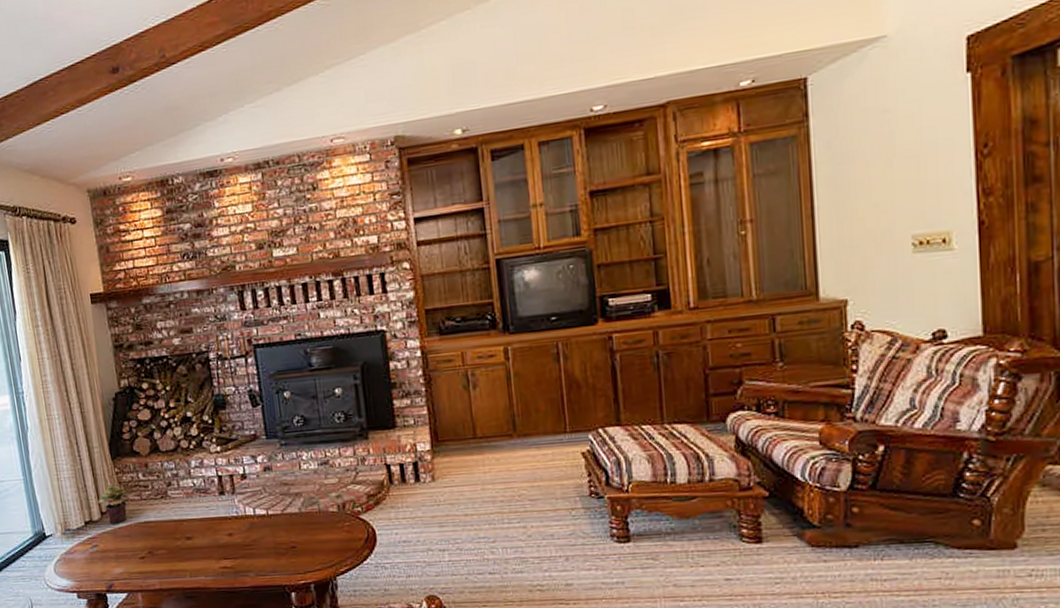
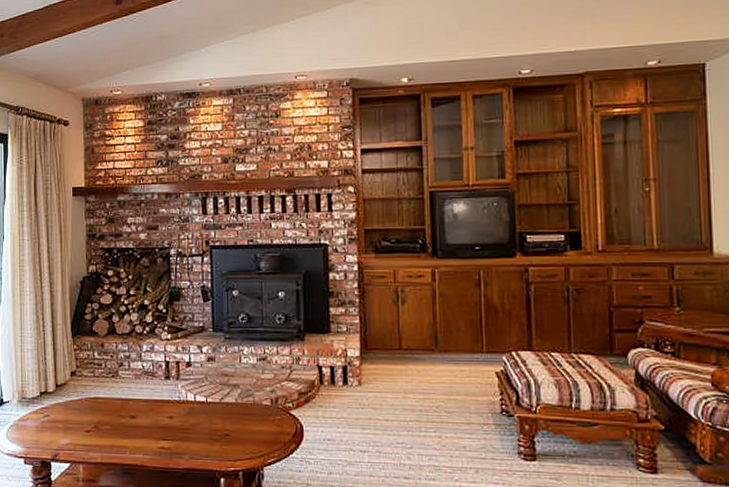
potted plant: present [98,485,128,524] -> none [55,361,83,397]

